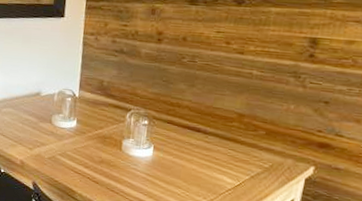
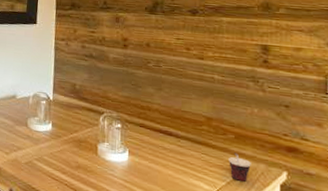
cup: none [255,148,279,176] -> present [229,153,251,182]

